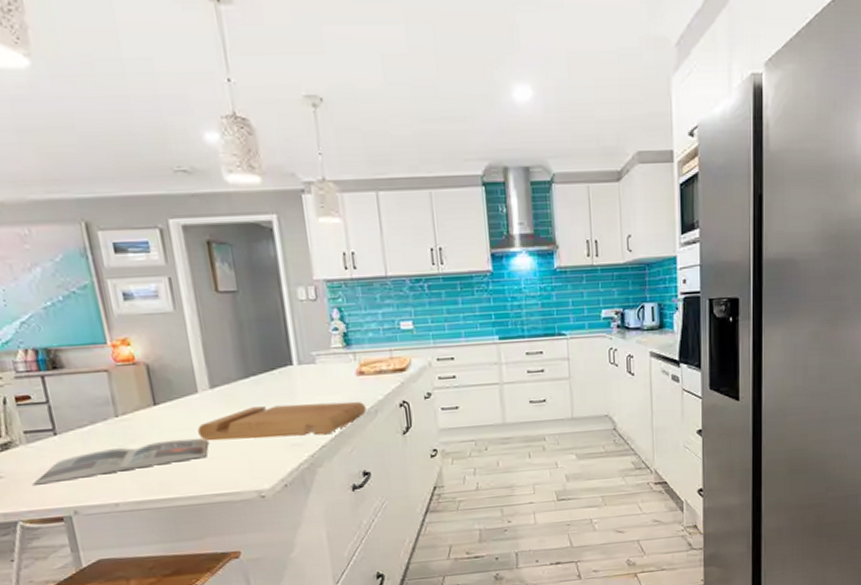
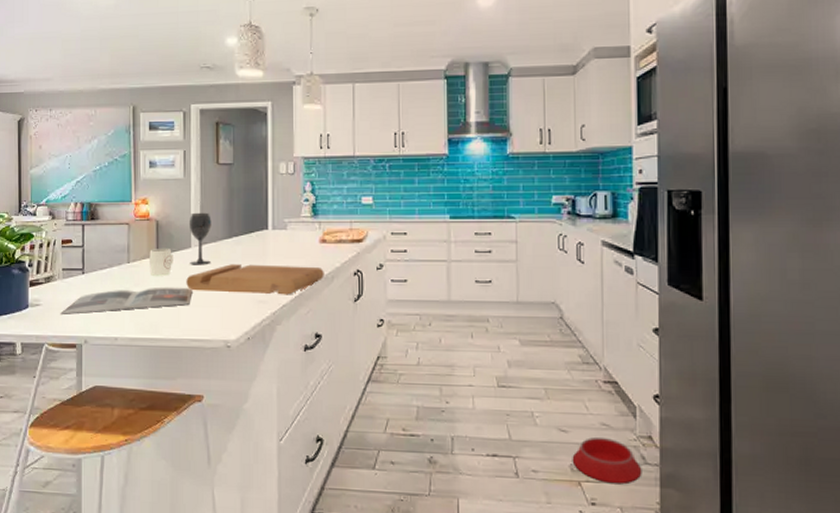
mug: none [143,396,178,429] -> present [149,249,173,276]
wine glass: none [189,350,226,413] -> present [188,212,211,265]
pet bowl: none [628,532,689,571] -> present [572,437,642,484]

